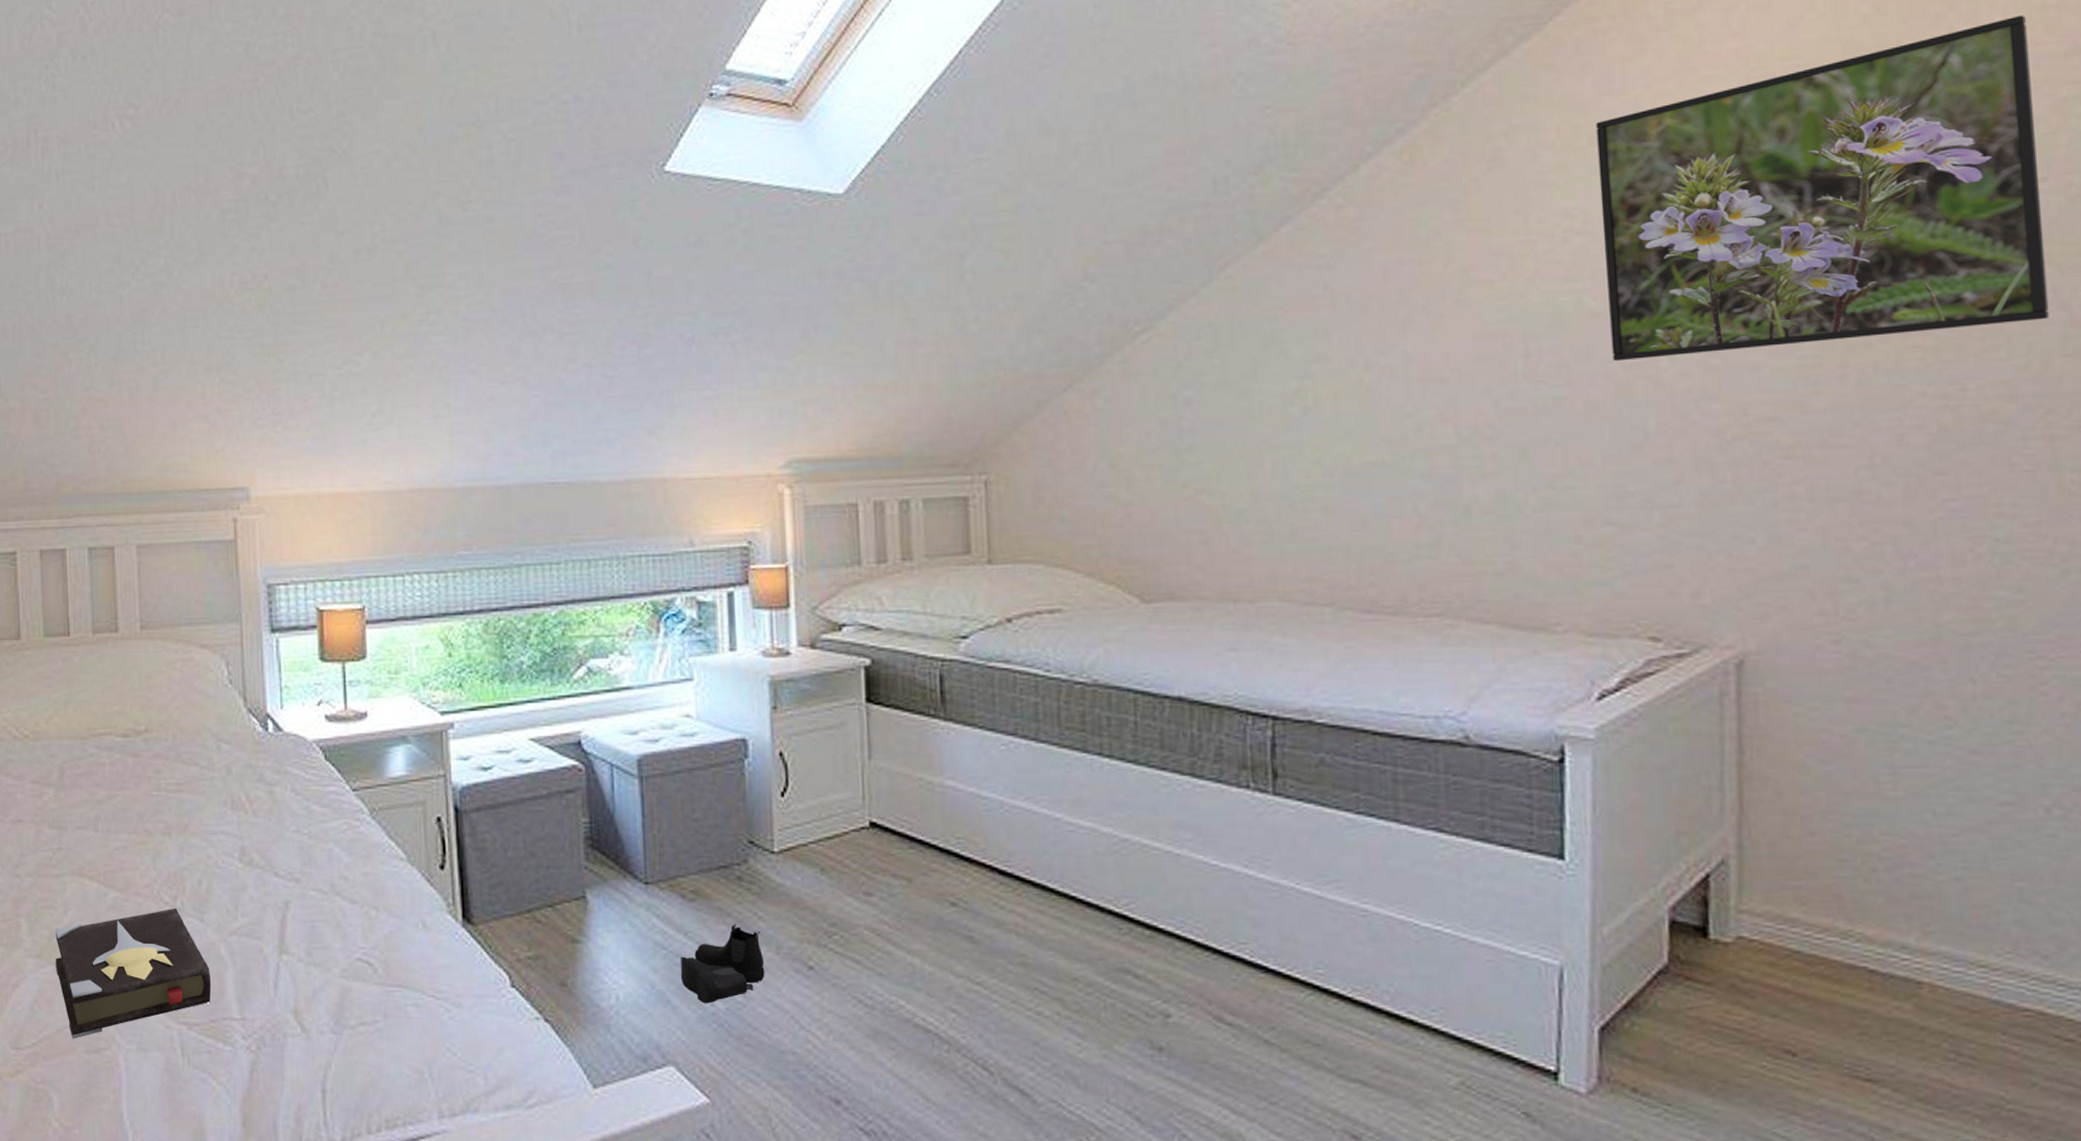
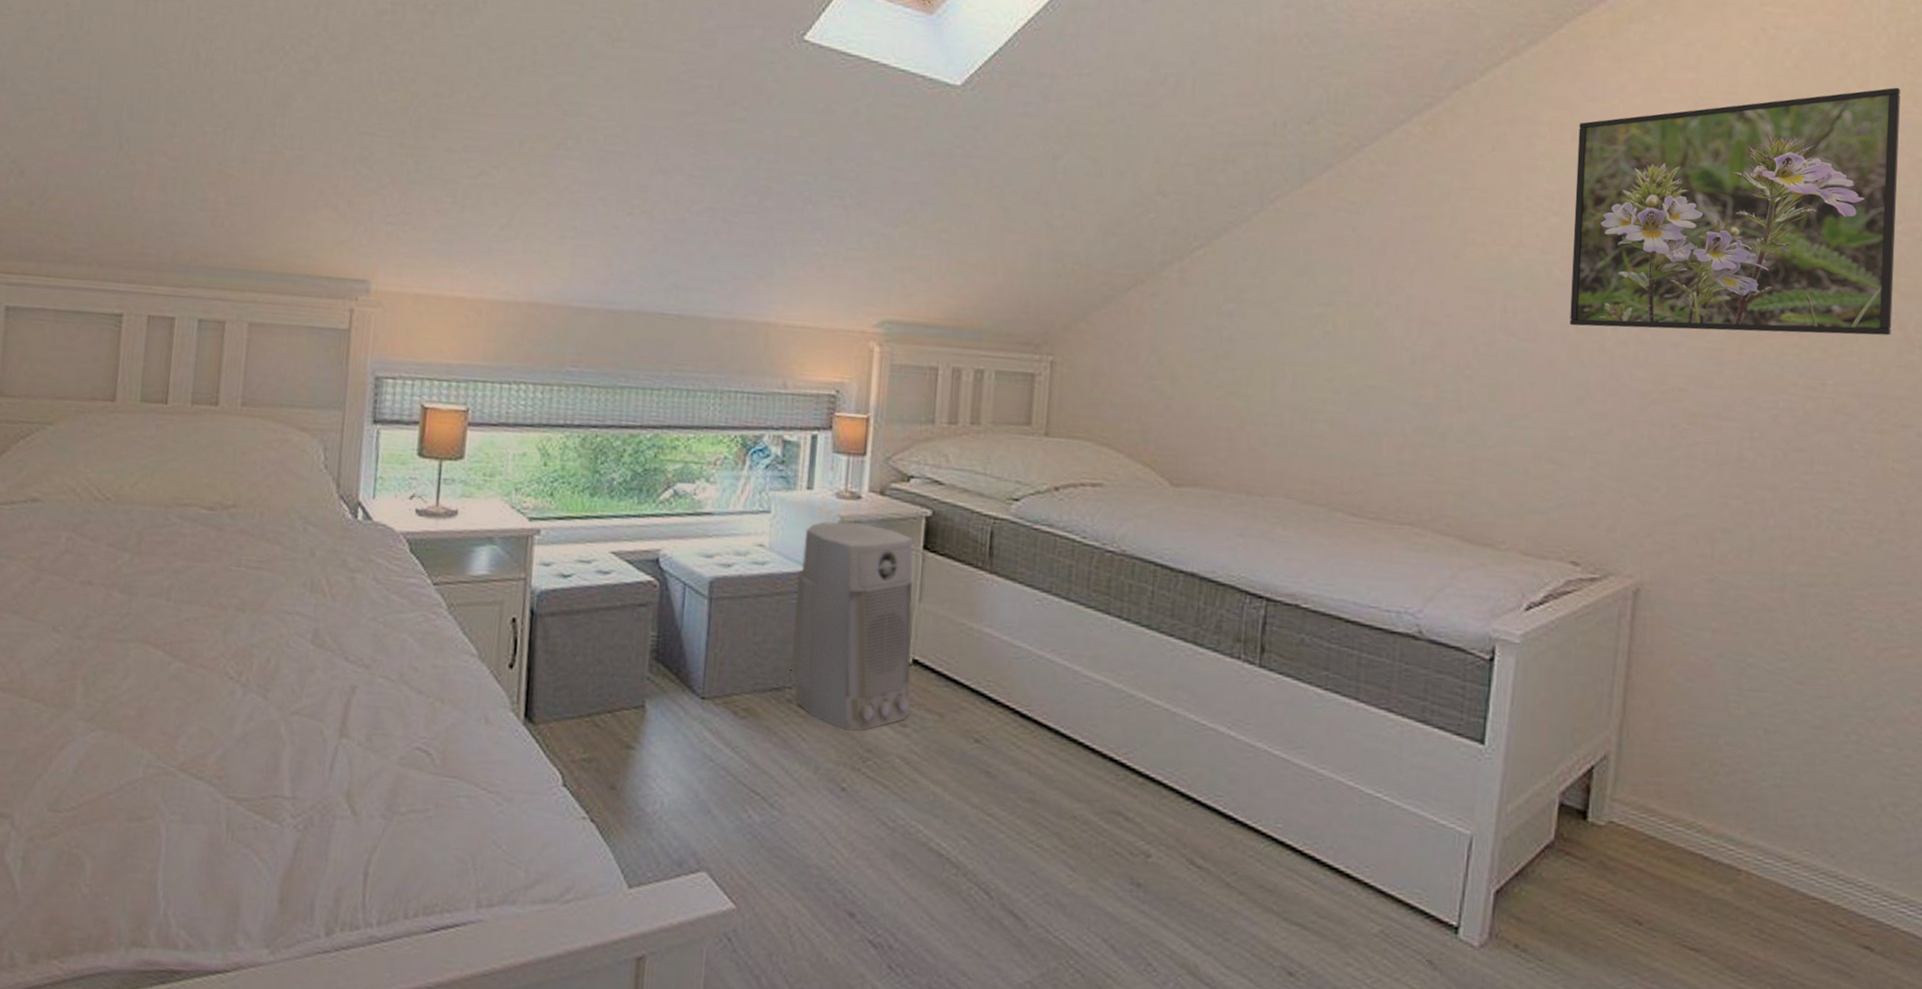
hardback book: present [55,908,212,1039] -> none [106,683,267,806]
boots: present [681,924,765,1004] -> none [724,743,802,816]
air purifier: none [732,680,875,906] -> present [790,521,914,732]

